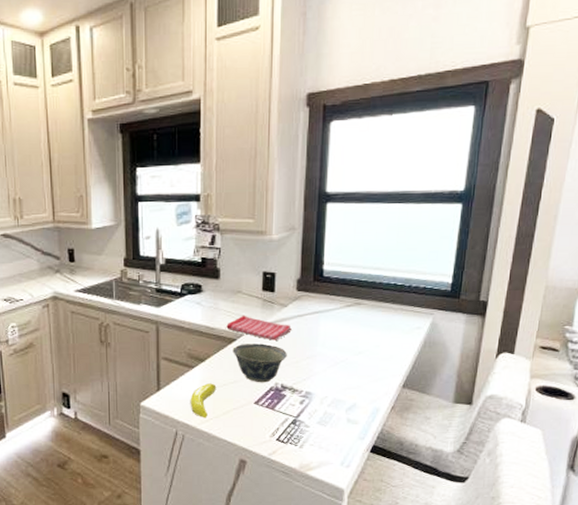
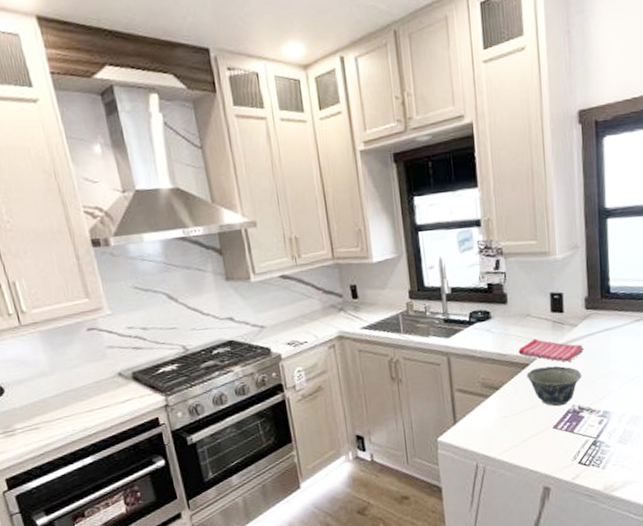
banana: present [190,383,217,418] -> none [488,411,514,448]

